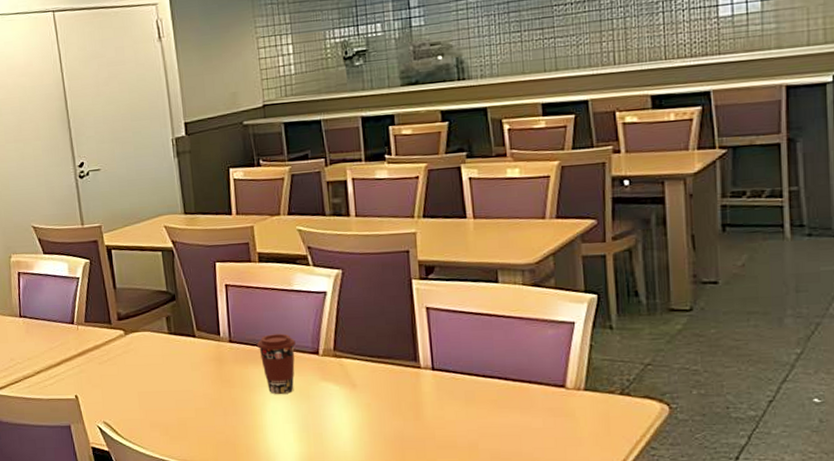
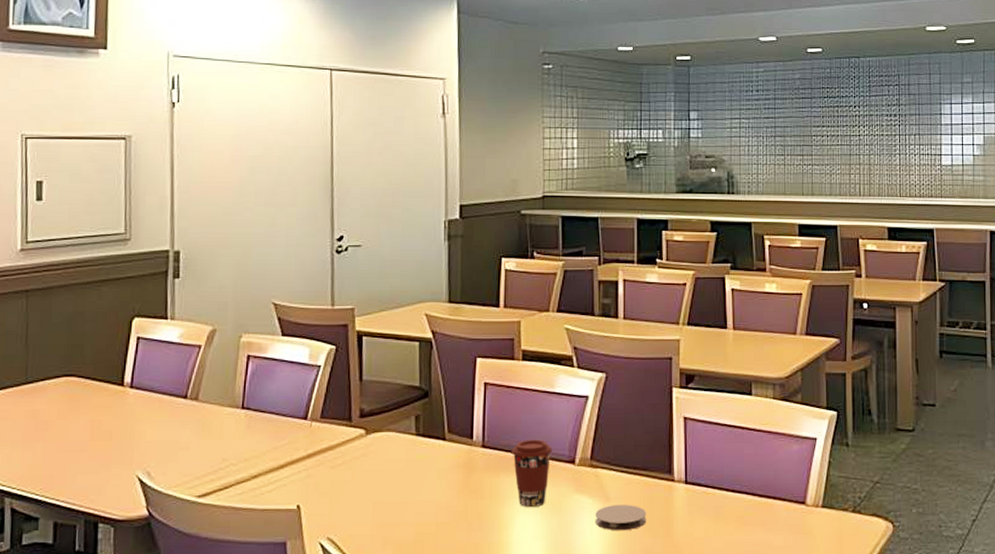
coaster: none [342,391,395,415] -> present [595,505,647,531]

